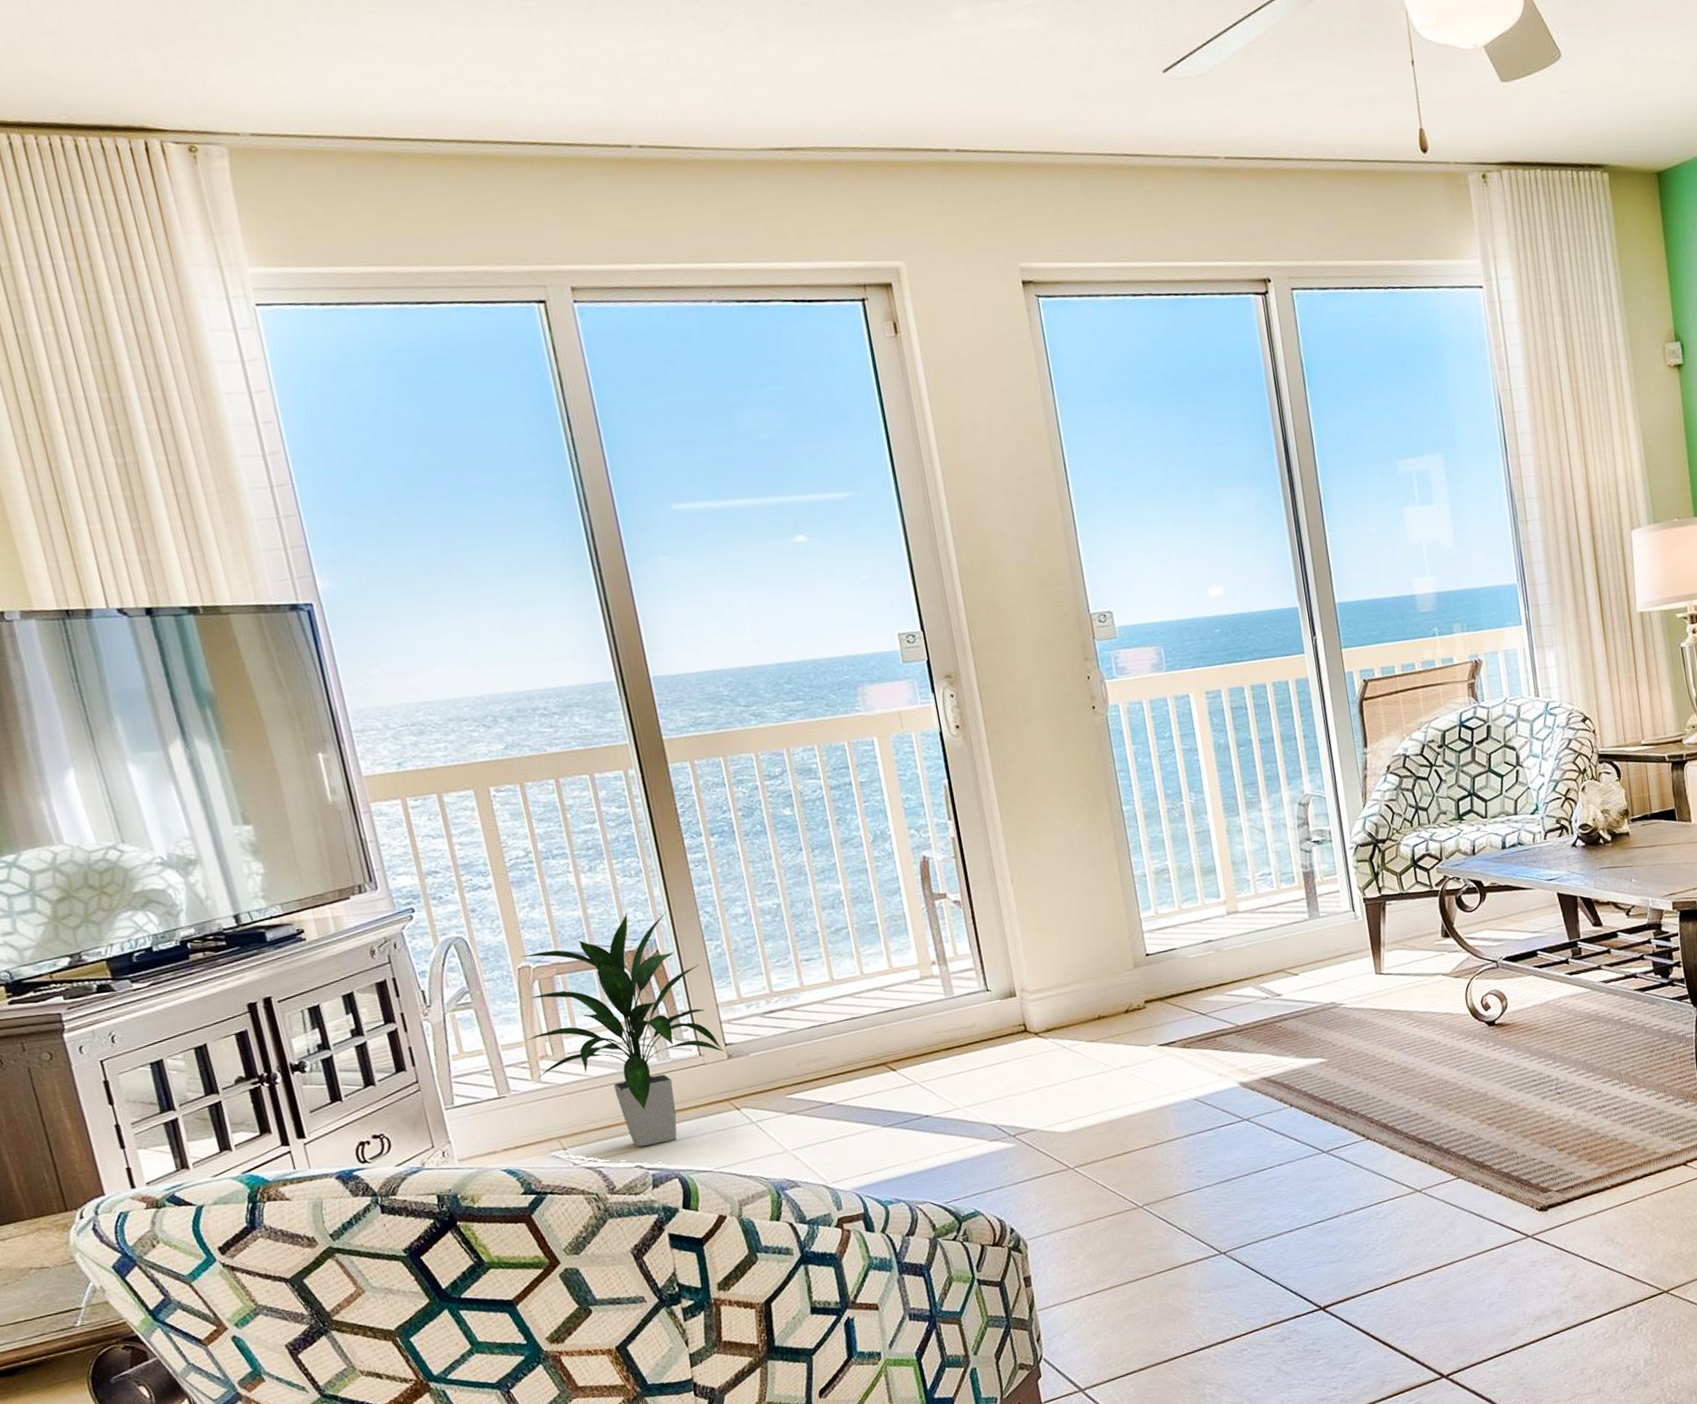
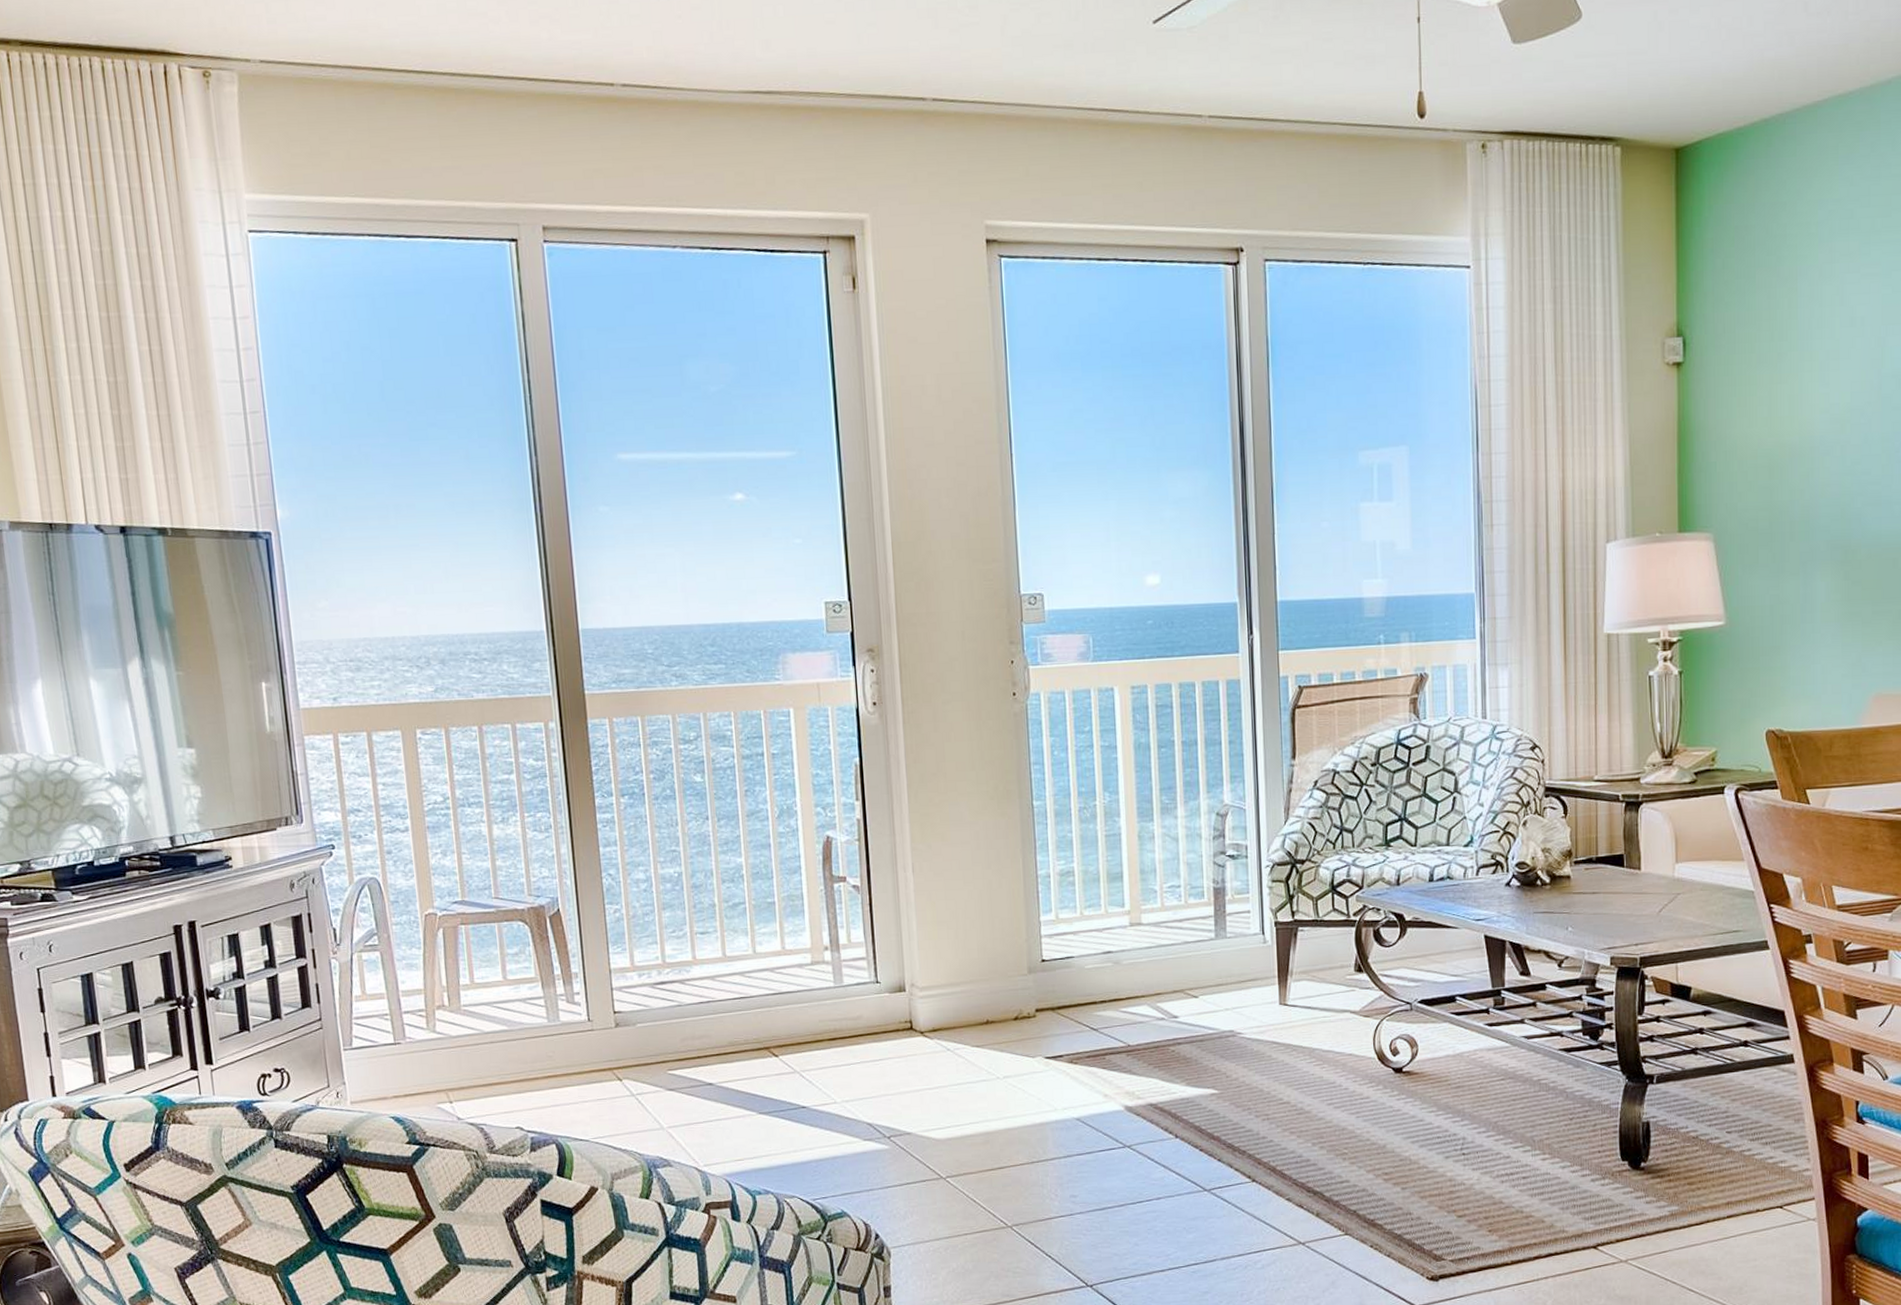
indoor plant: present [520,912,725,1147] -> none [426,868,614,1109]

